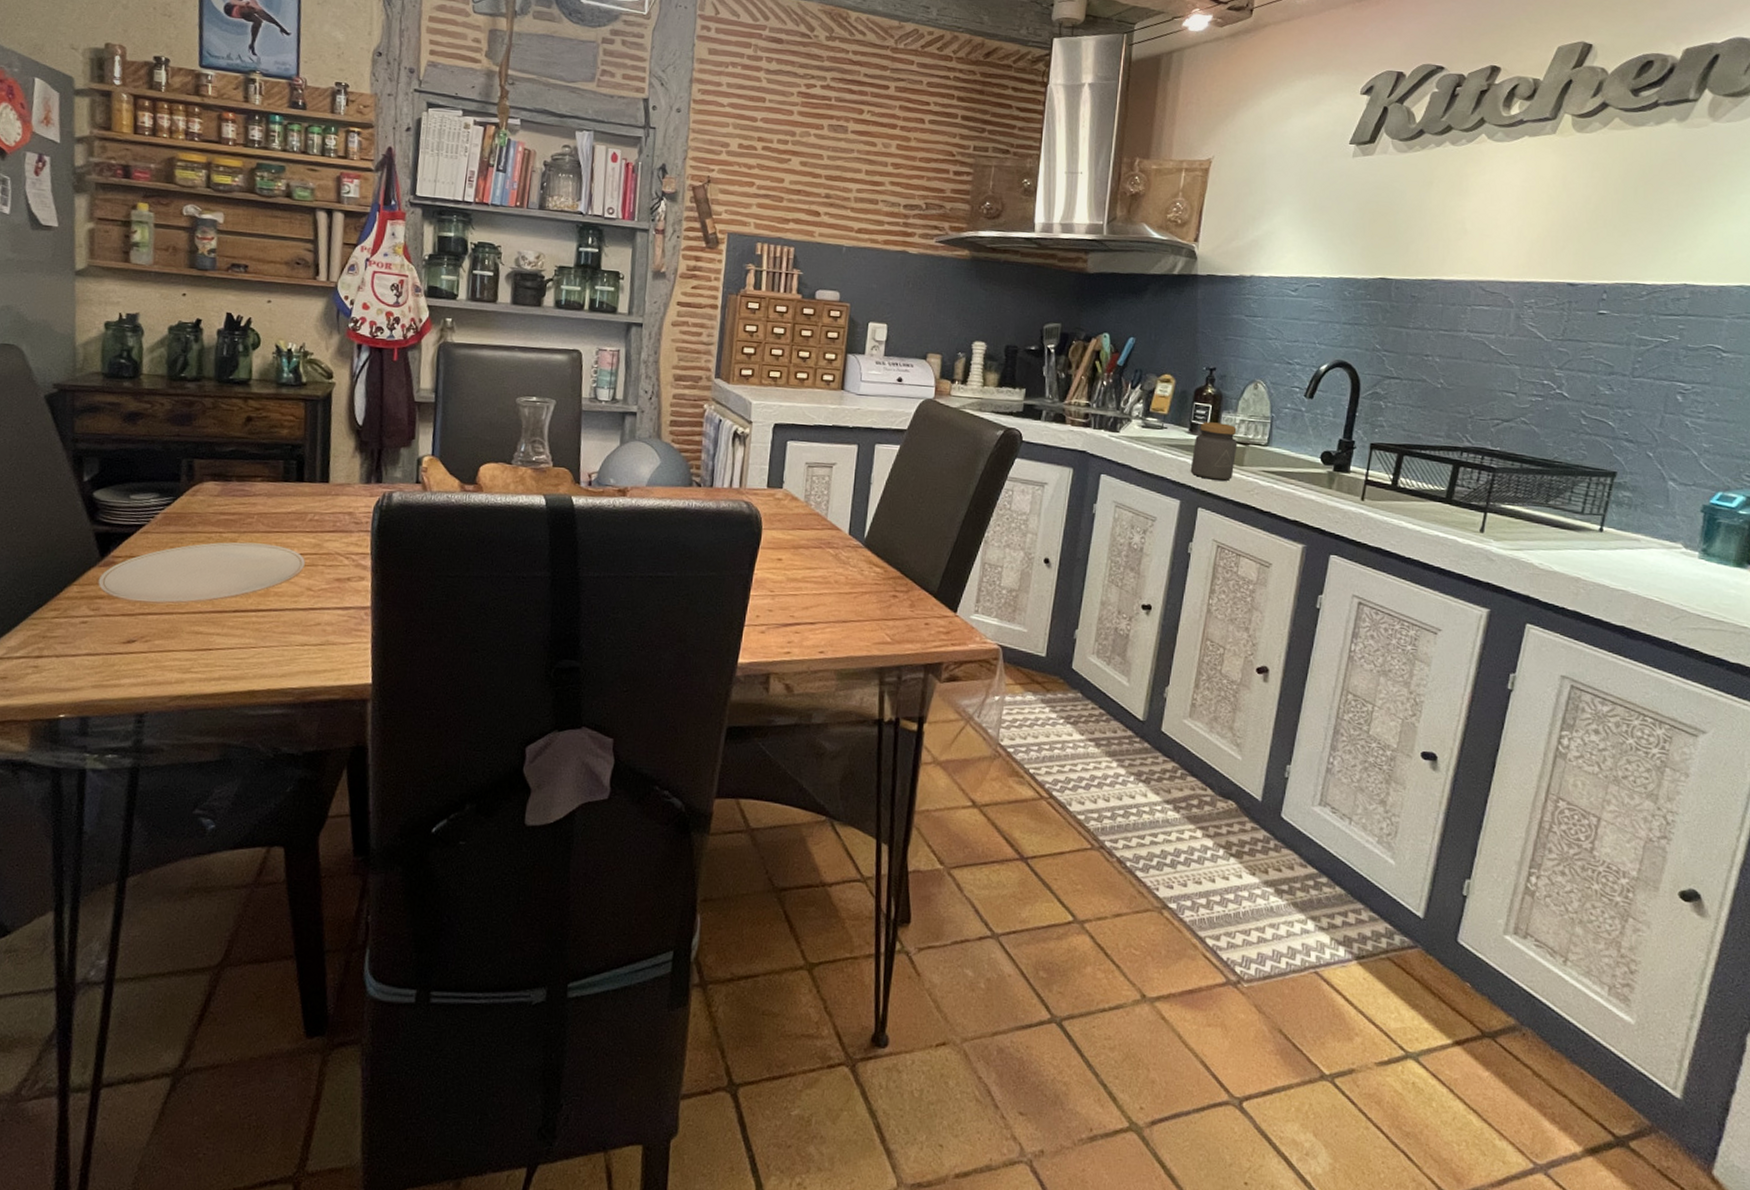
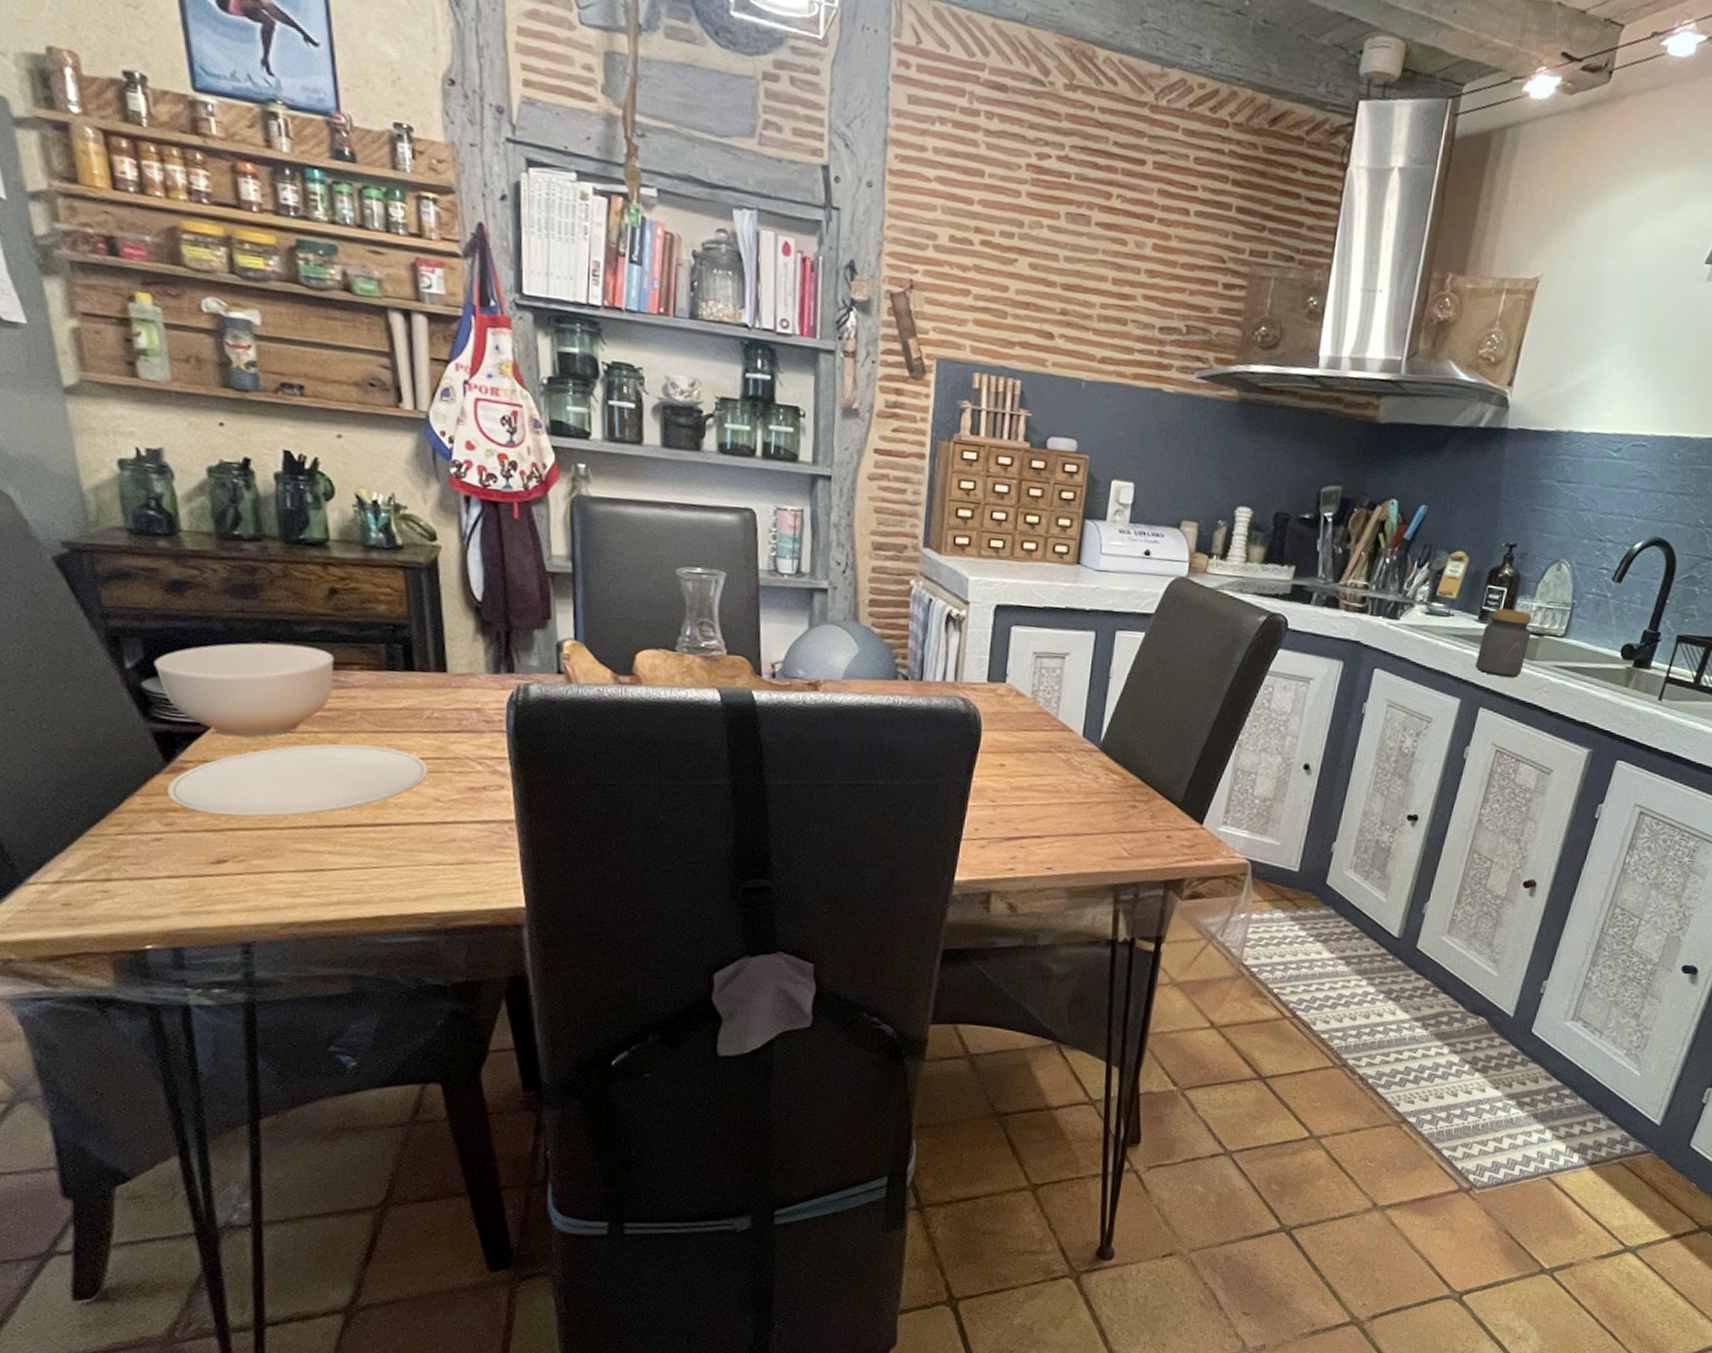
bowl: none [105,460,243,537] -> present [154,643,334,738]

